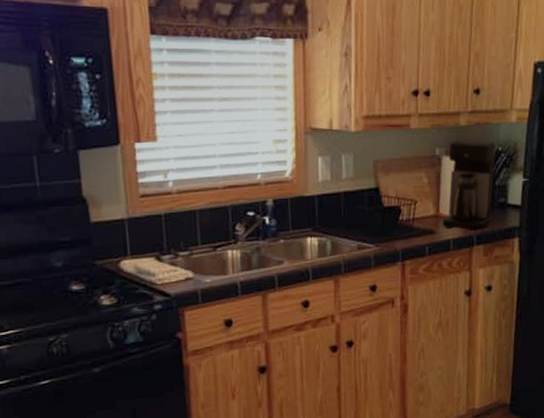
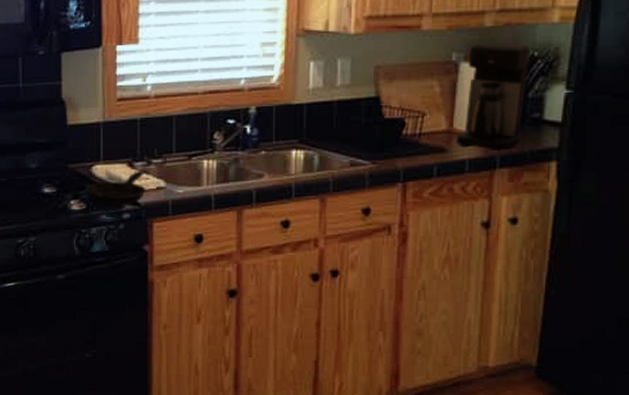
frying pan: none [116,263,176,298] -> present [86,171,147,205]

